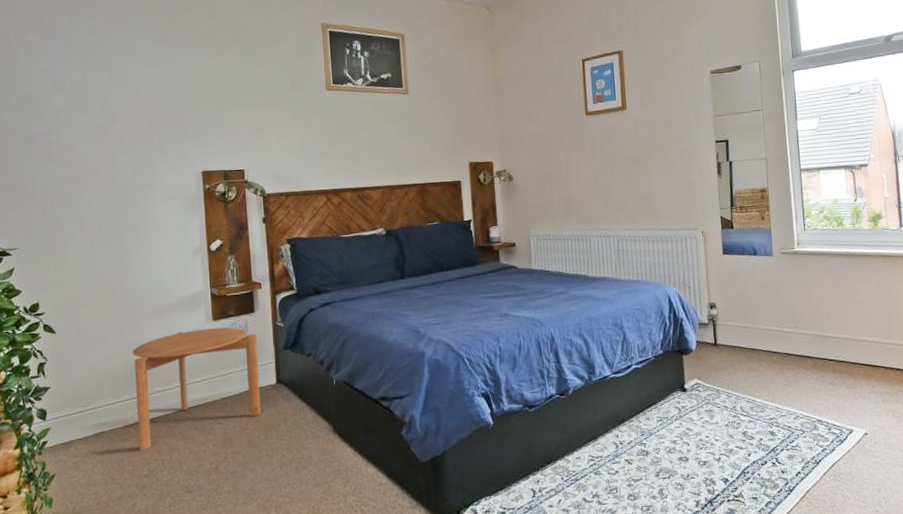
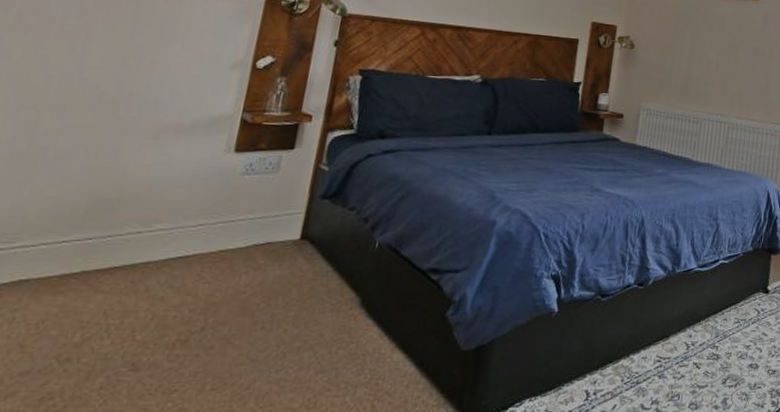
side table: present [132,327,261,451] -> none [77,160,290,310]

